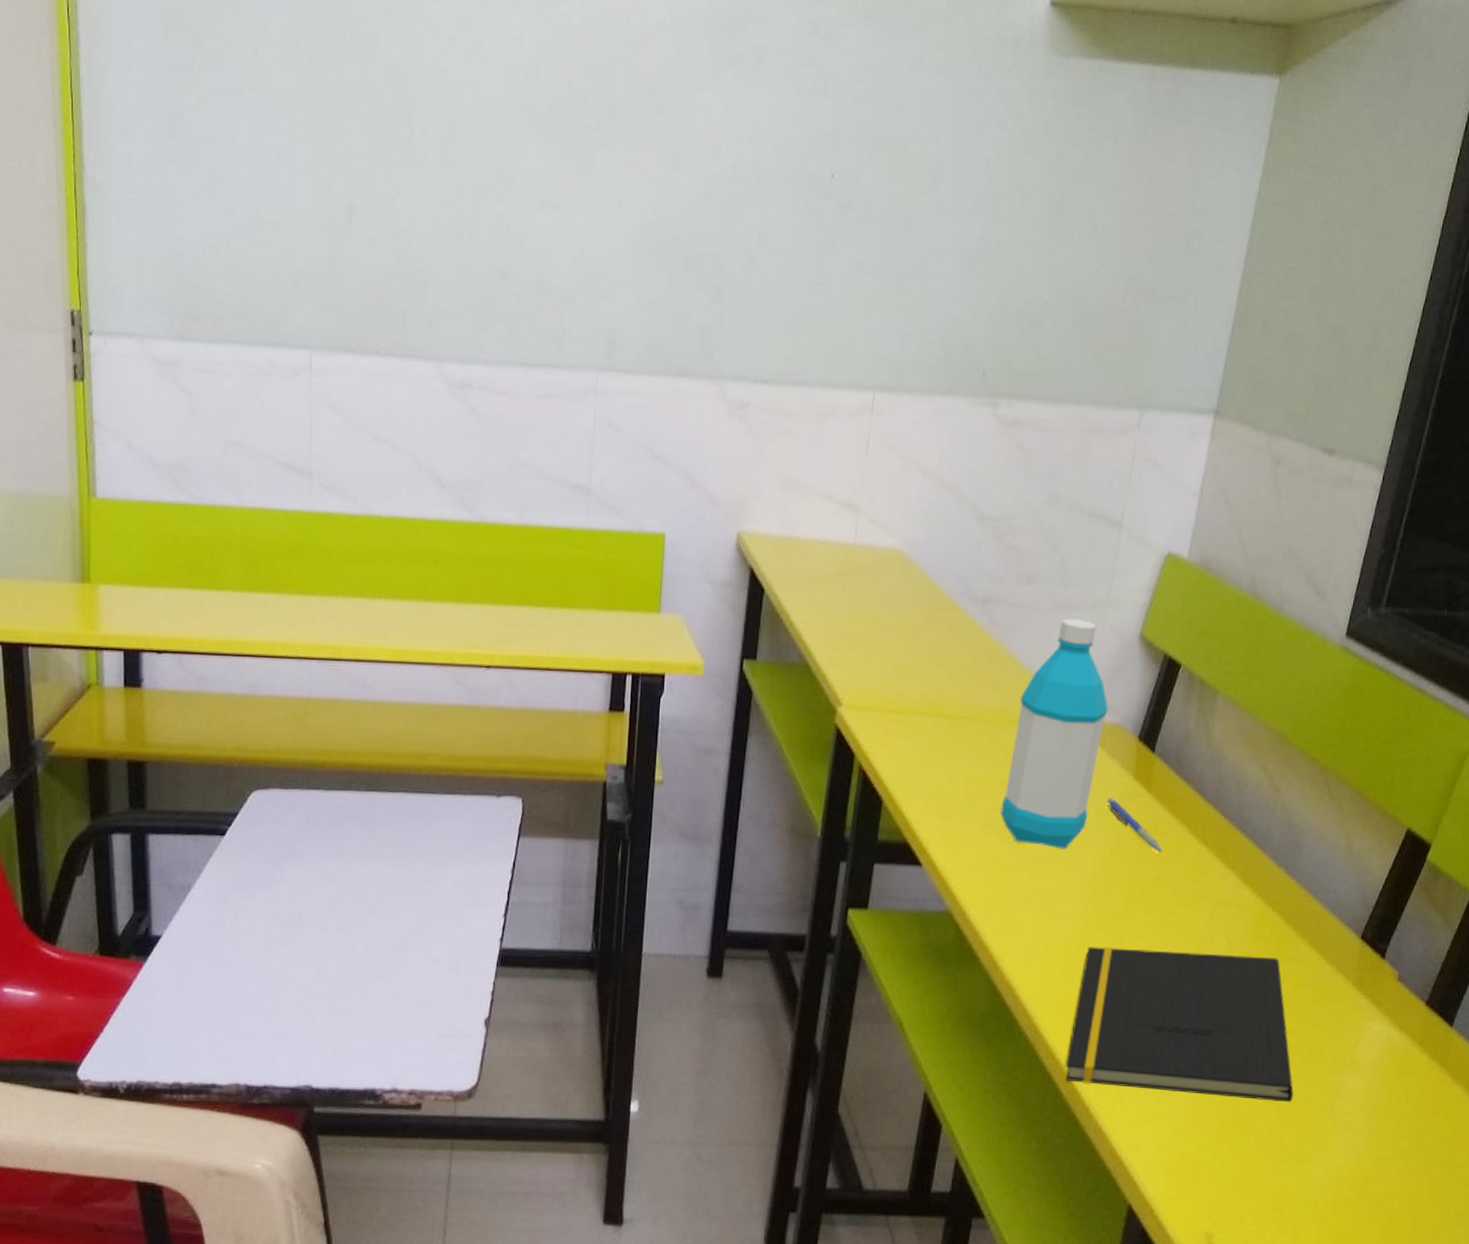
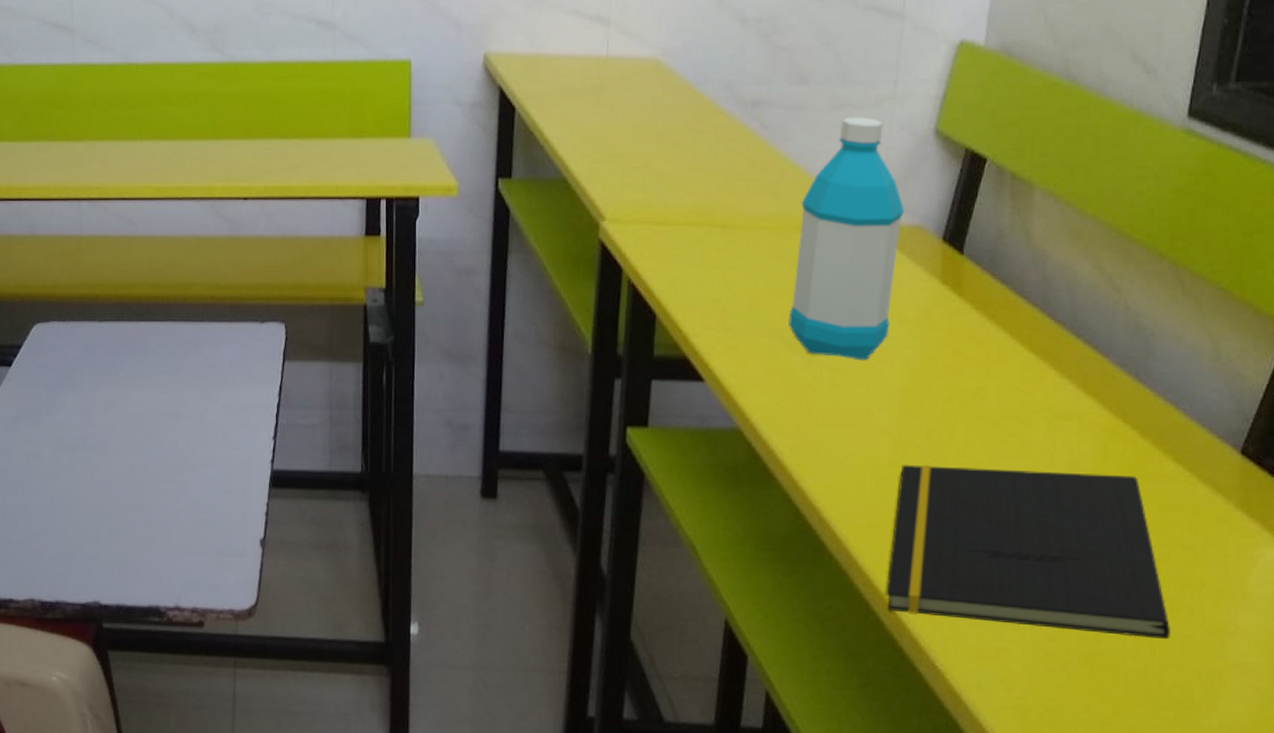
pen: present [1107,798,1163,853] -> none [911,304,982,362]

